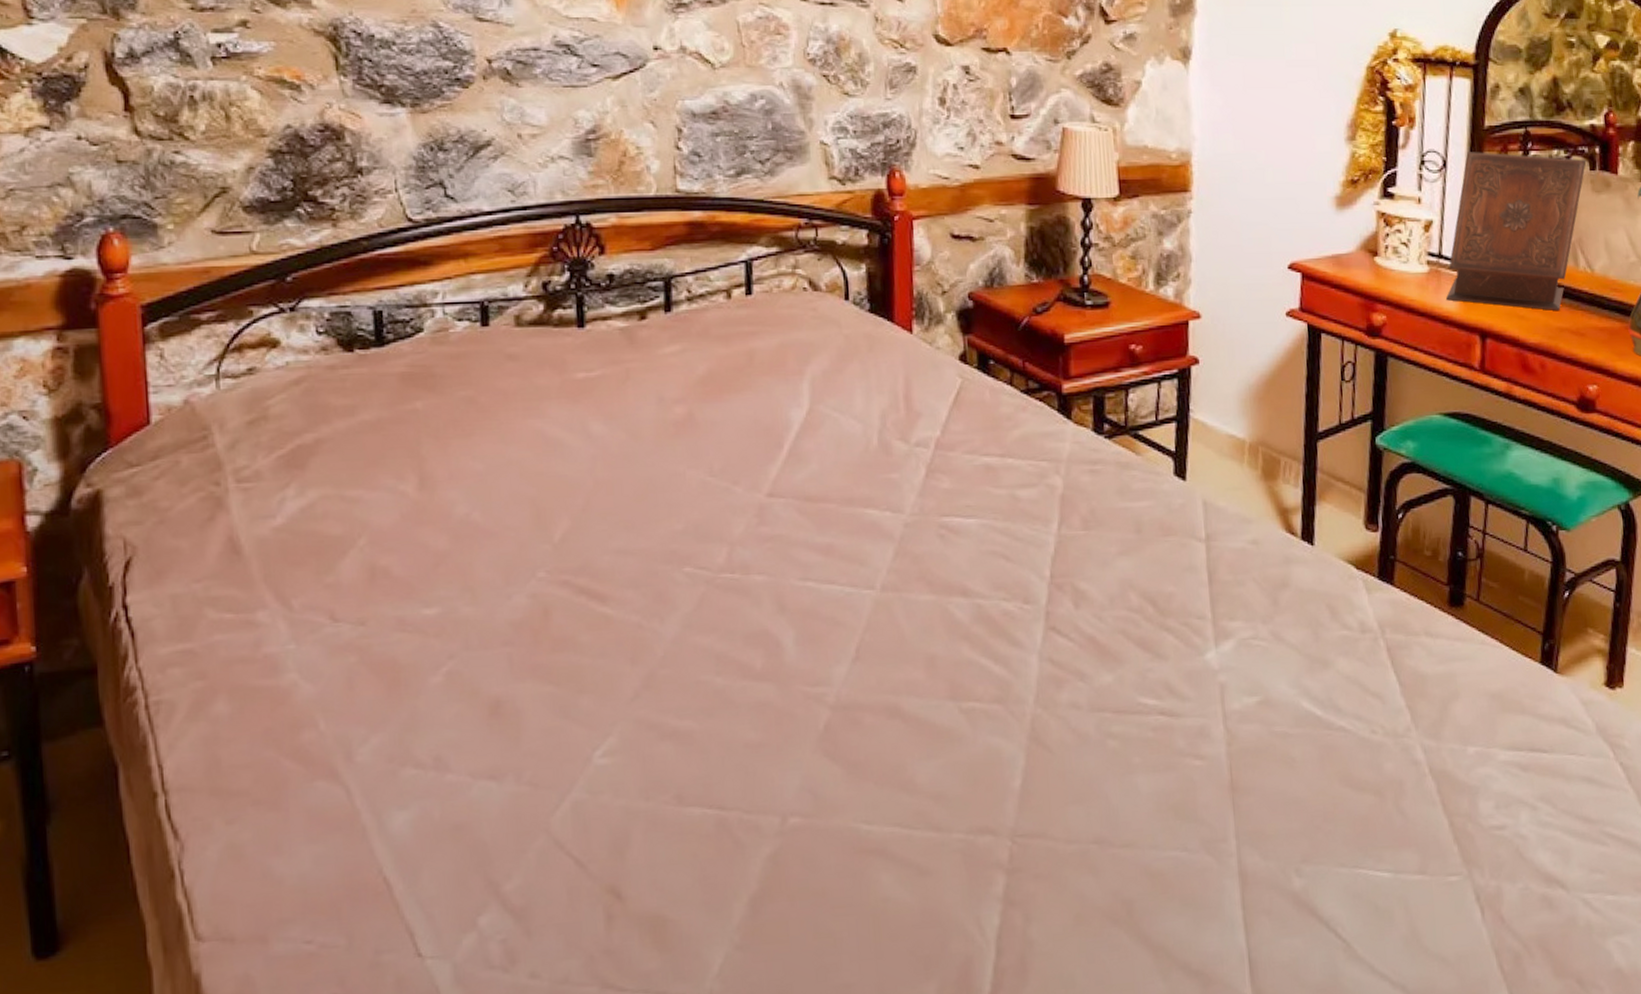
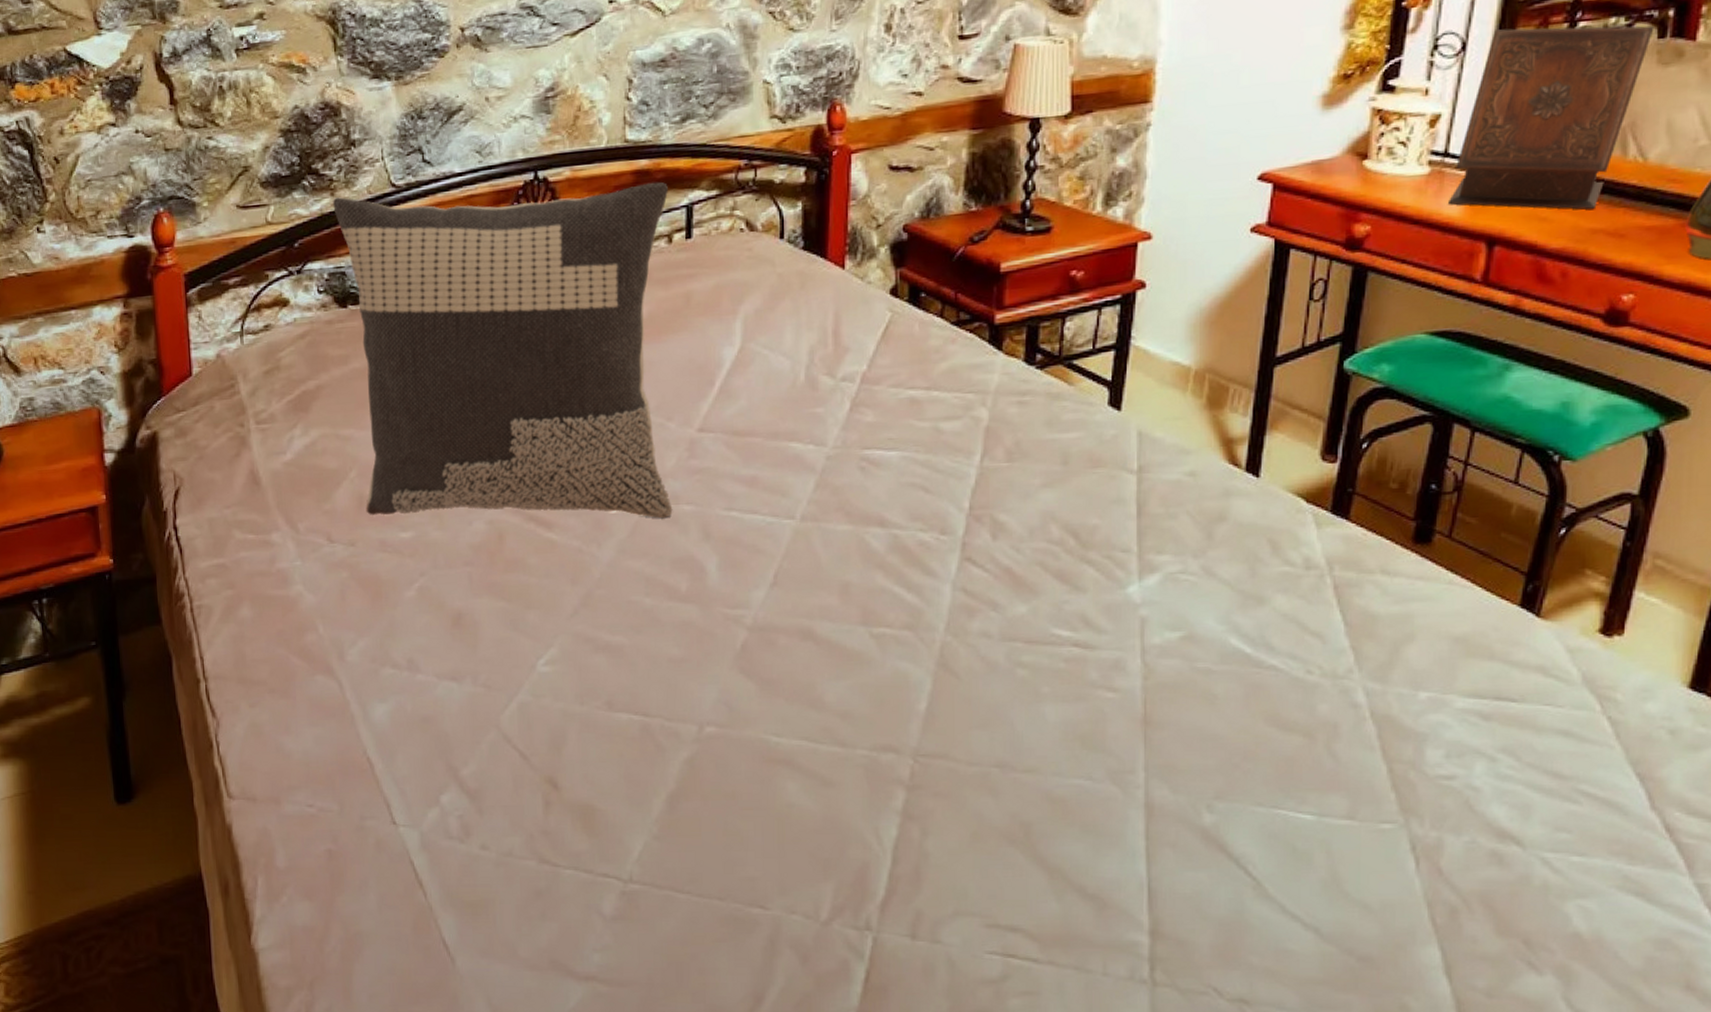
pillow: none [335,229,743,590] -> present [333,181,673,519]

